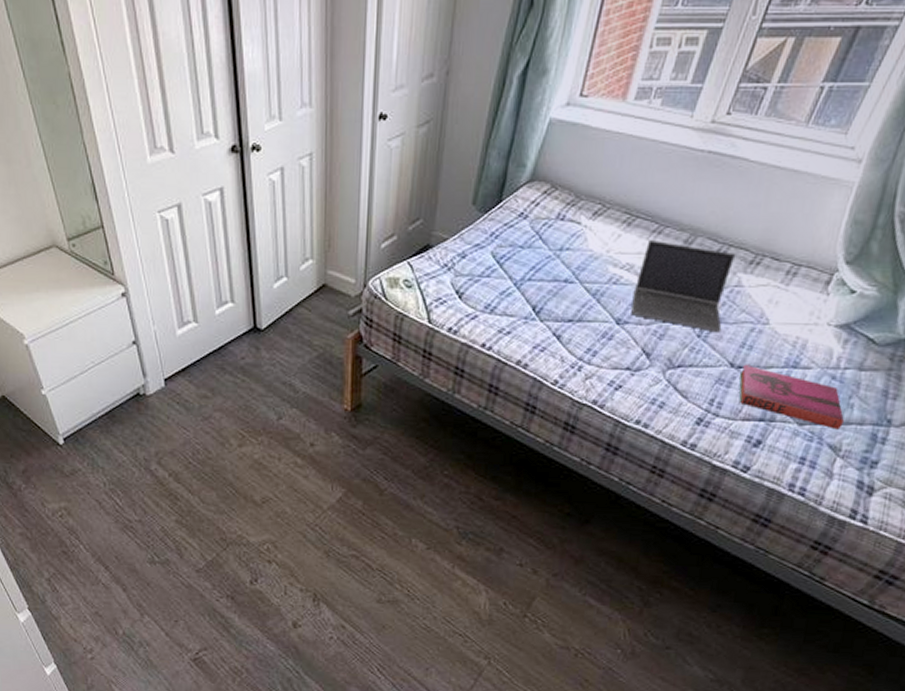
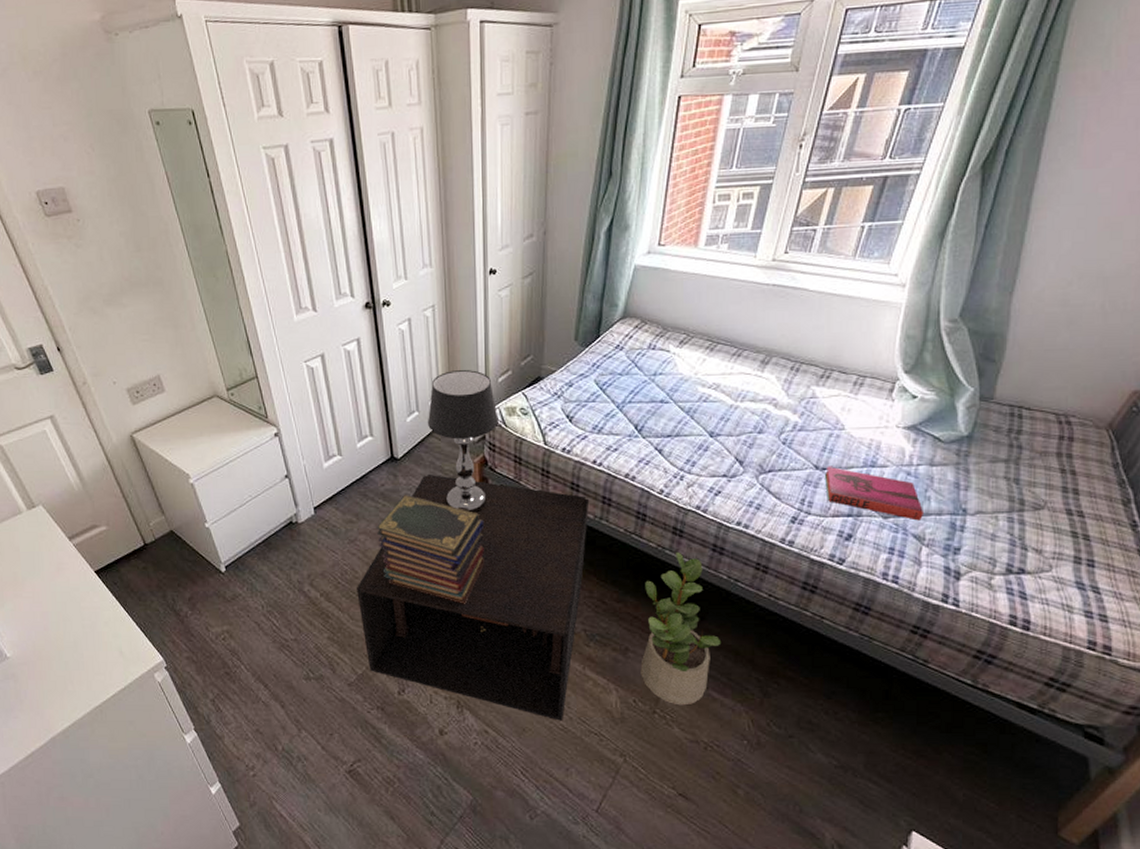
nightstand: none [209,348,474,620] -> present [357,473,590,721]
book stack: none [233,371,354,493] -> present [376,495,484,604]
table lamp: none [296,232,378,395] -> present [427,370,499,513]
potted plant: none [514,449,605,611] -> present [640,552,722,706]
laptop computer: present [631,240,736,333] -> none [722,362,808,440]

